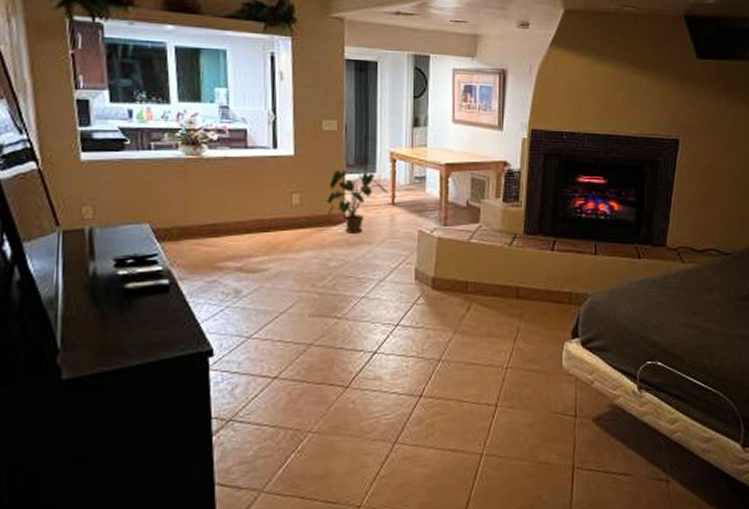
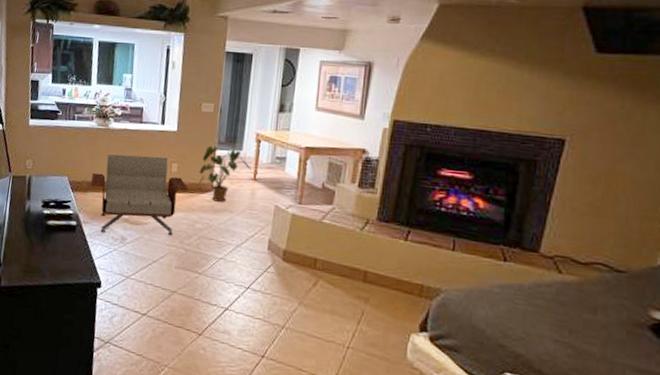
armchair: none [185,187,316,289] -> present [91,154,189,235]

